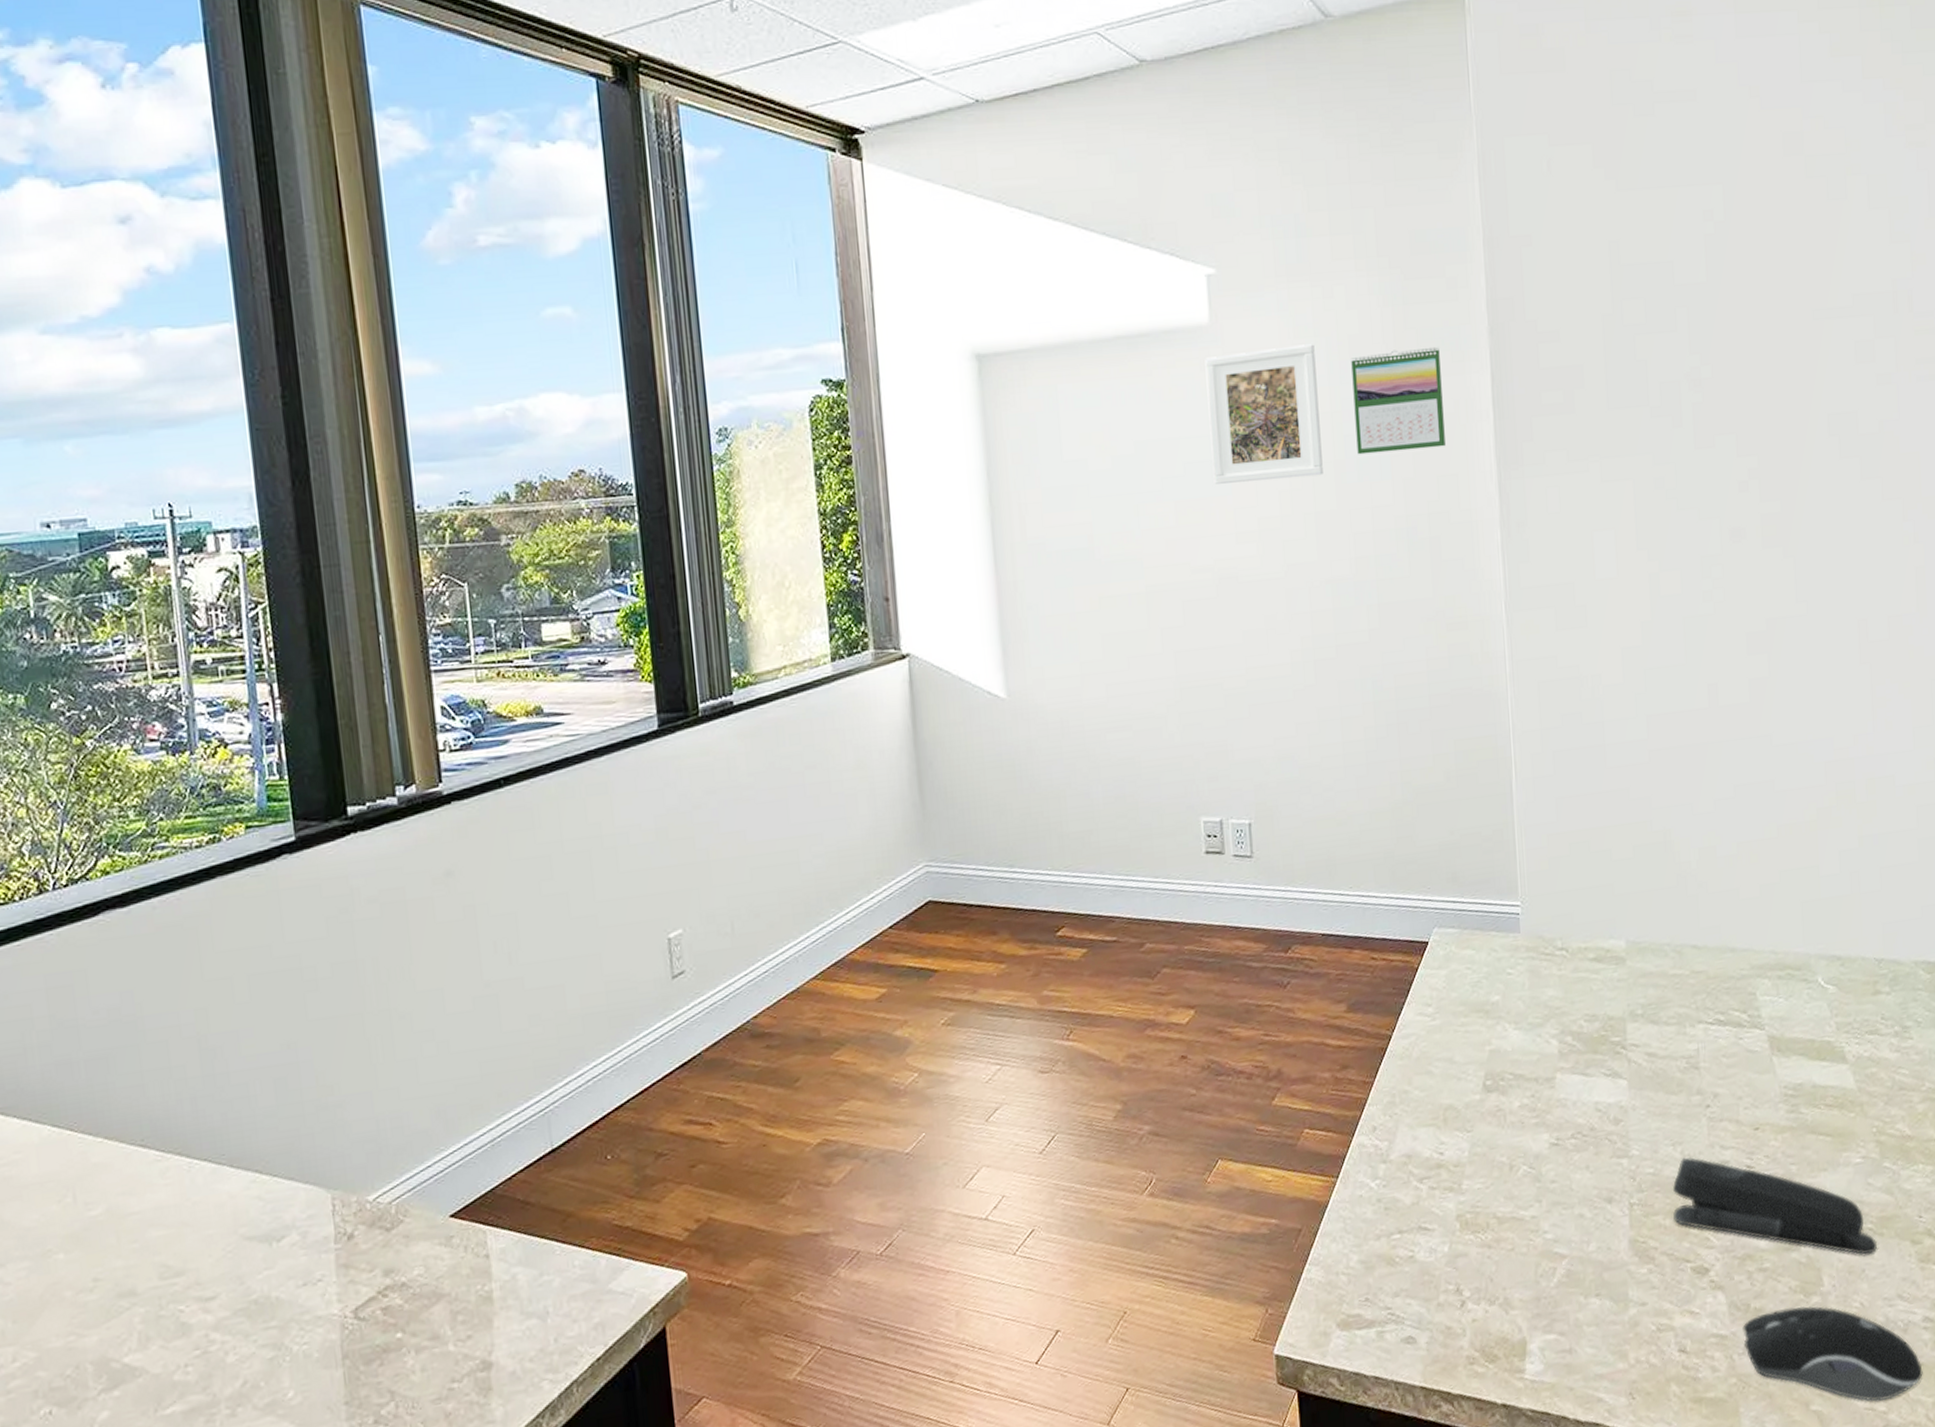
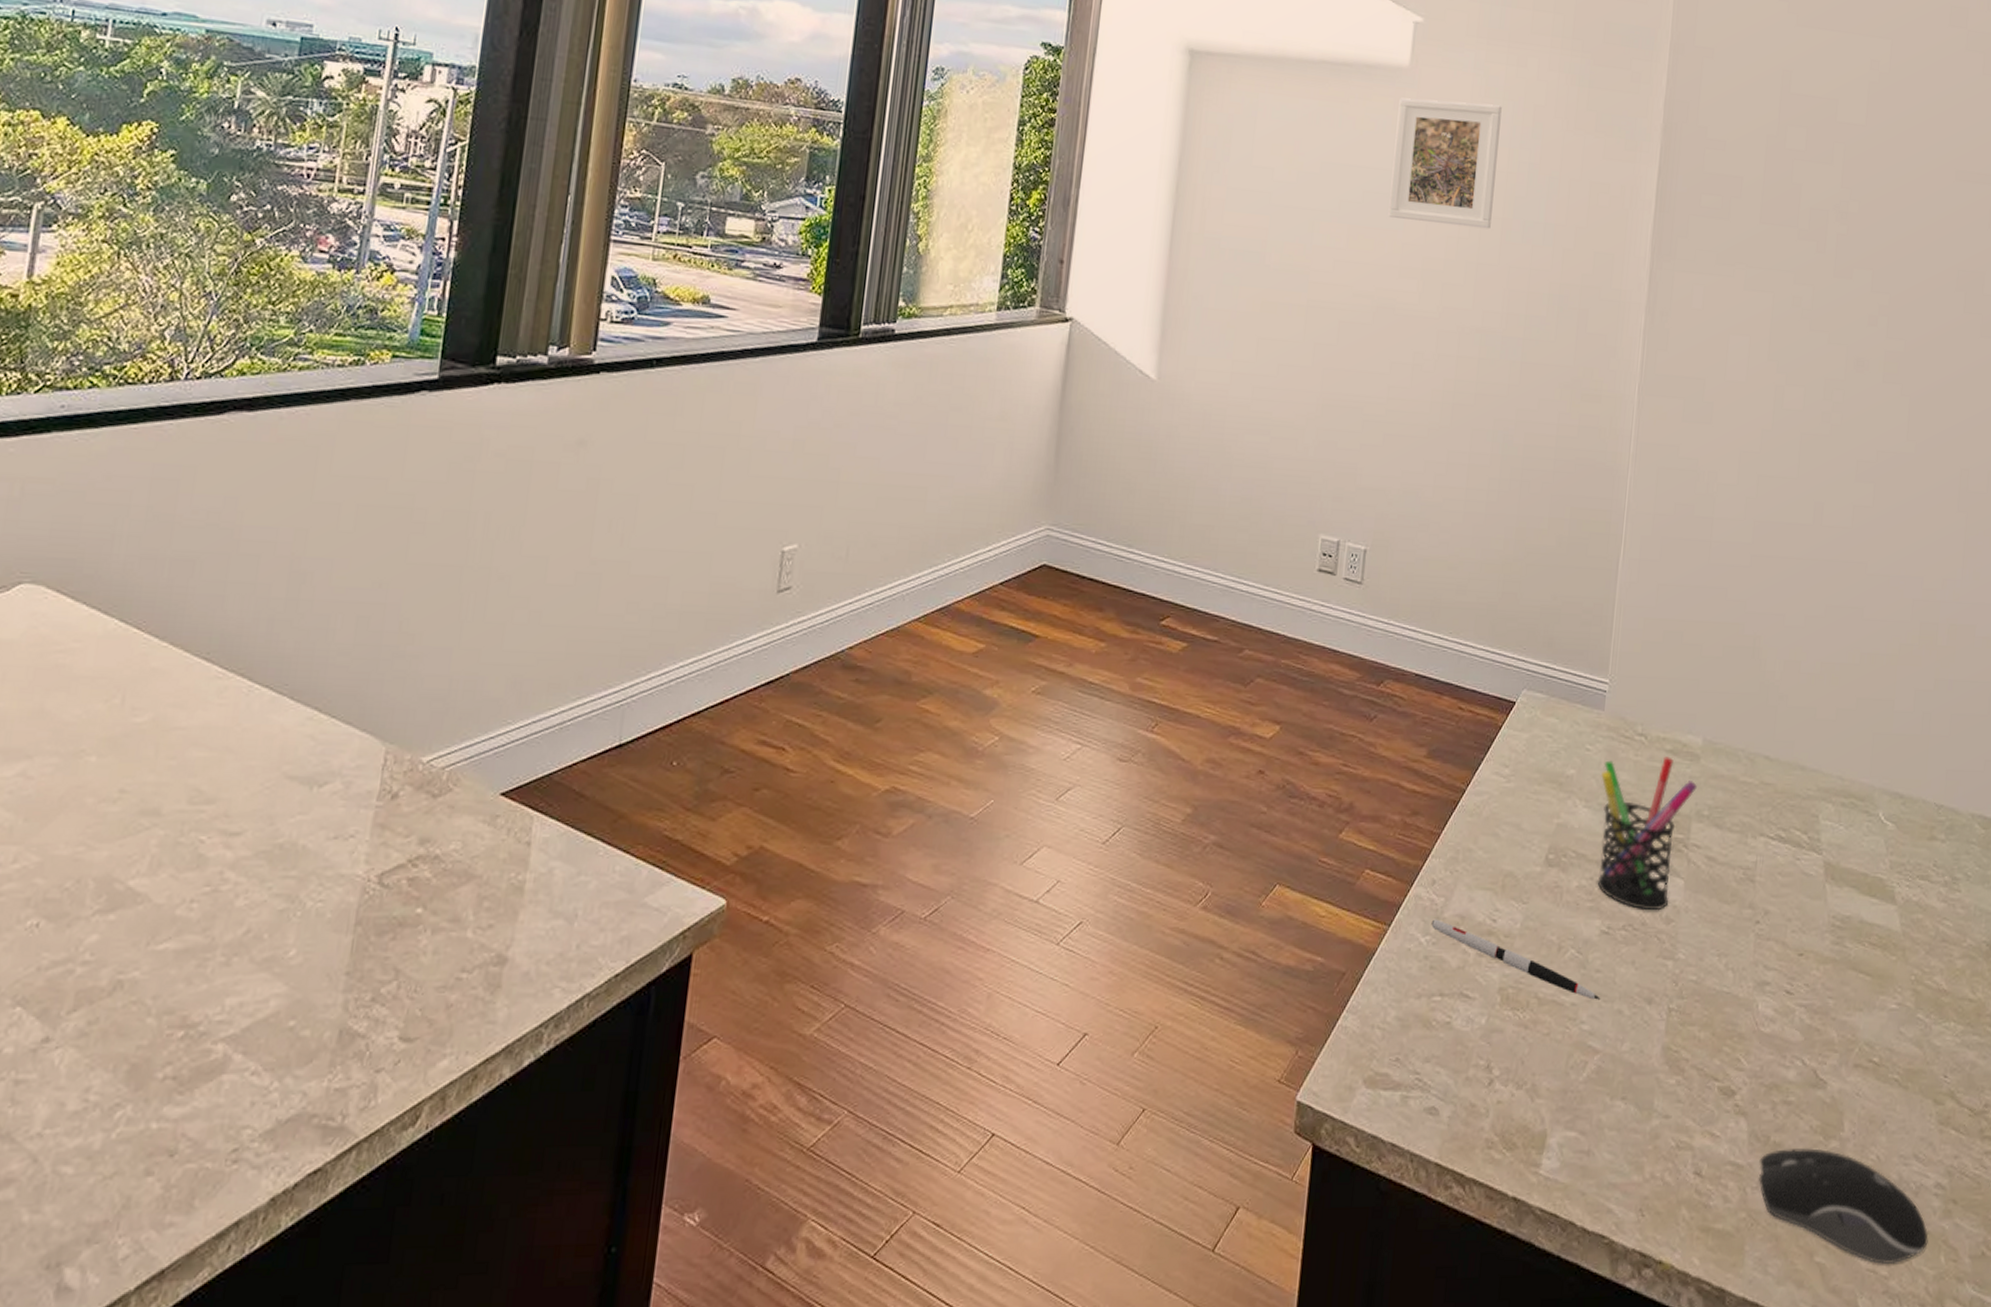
calendar: present [1351,346,1446,455] -> none [1525,126,1615,227]
pen: none [1378,1162,1560,1210] -> present [1431,919,1601,1000]
pen holder: none [1526,964,1627,1117] -> present [1597,756,1697,911]
stapler: present [1672,1157,1877,1255] -> none [1709,970,1900,1106]

